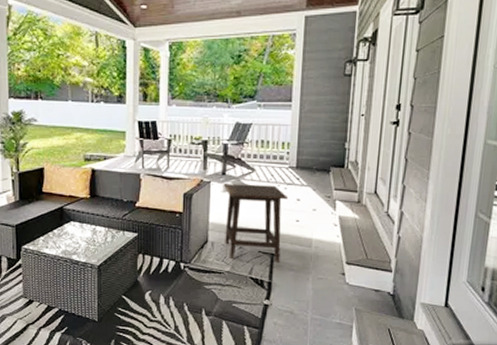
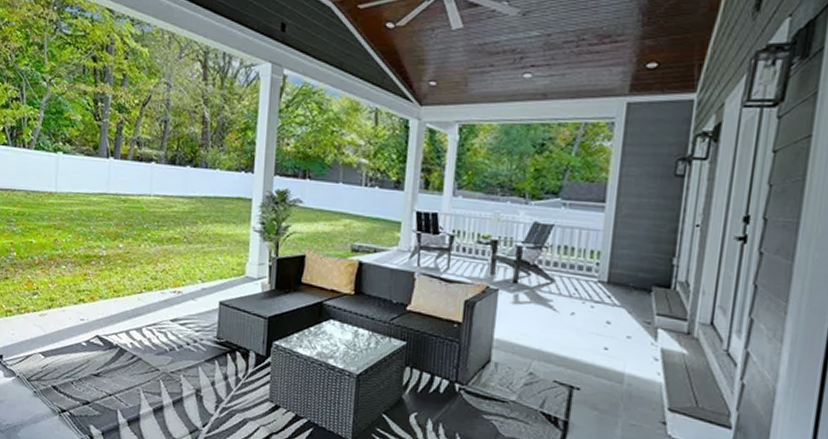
side table: present [224,184,289,263] -> none [512,294,596,398]

